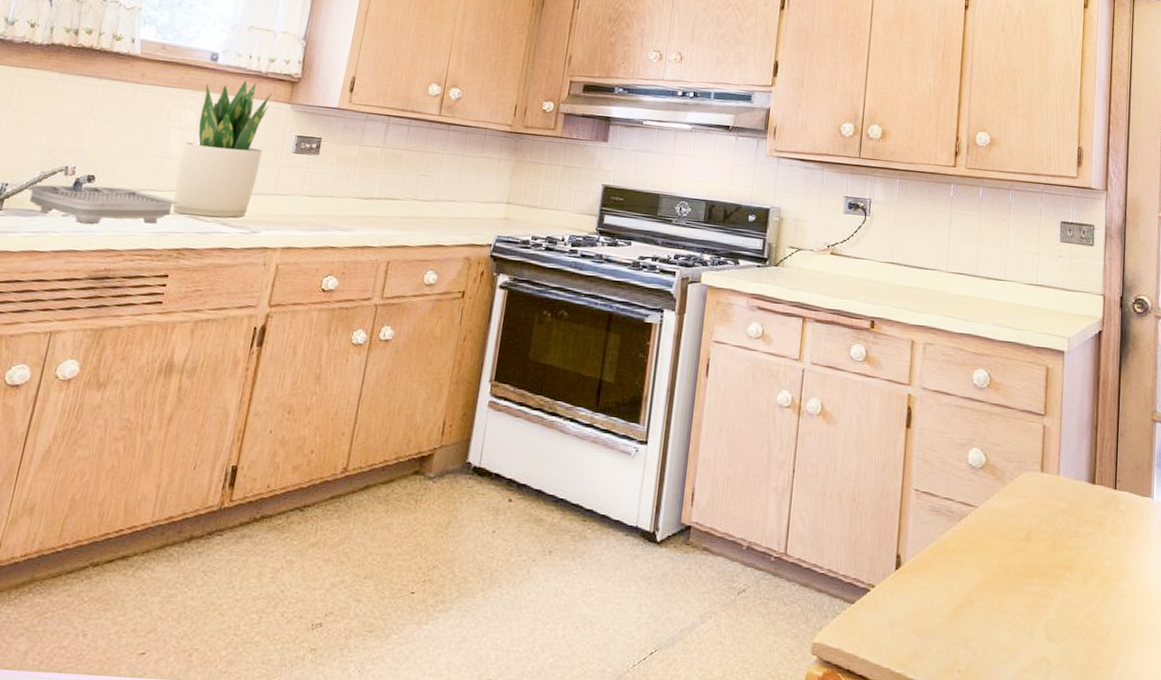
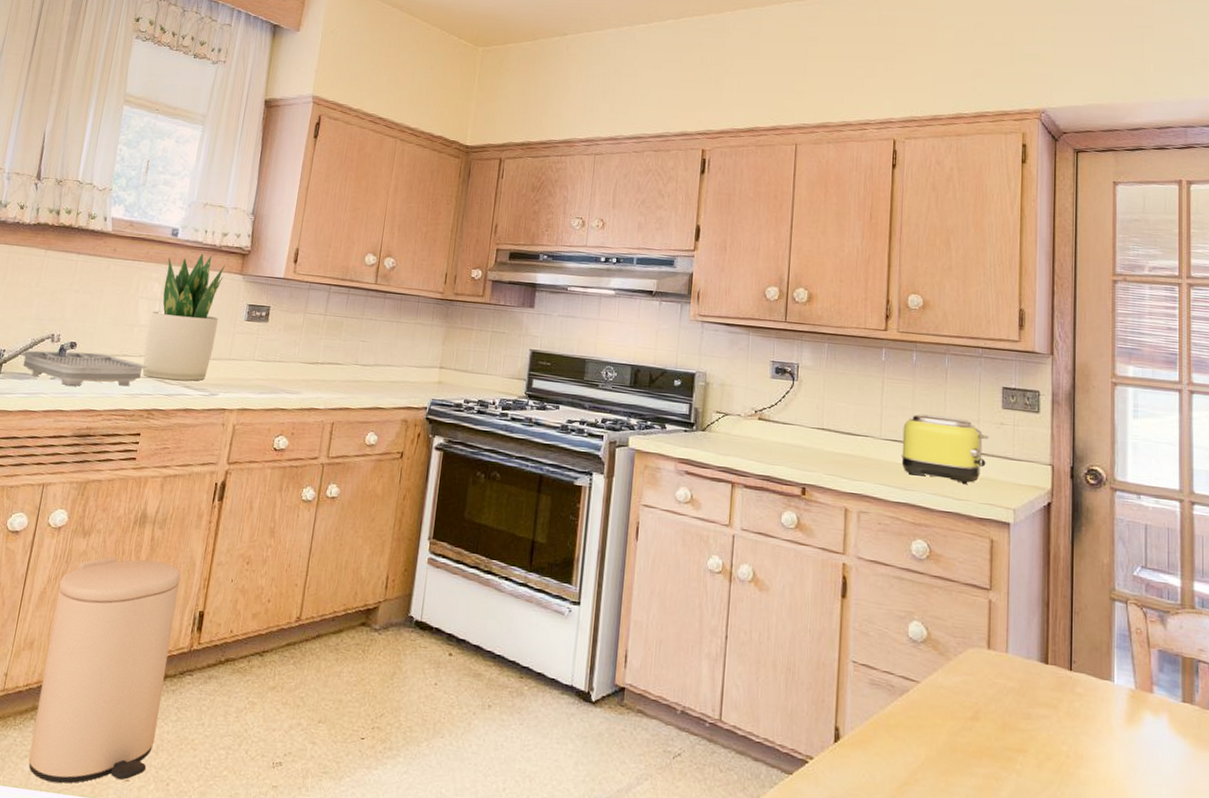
pedal bin: none [24,410,212,661] -> present [28,556,181,784]
toaster: none [965,247,1048,314] -> present [900,413,989,484]

